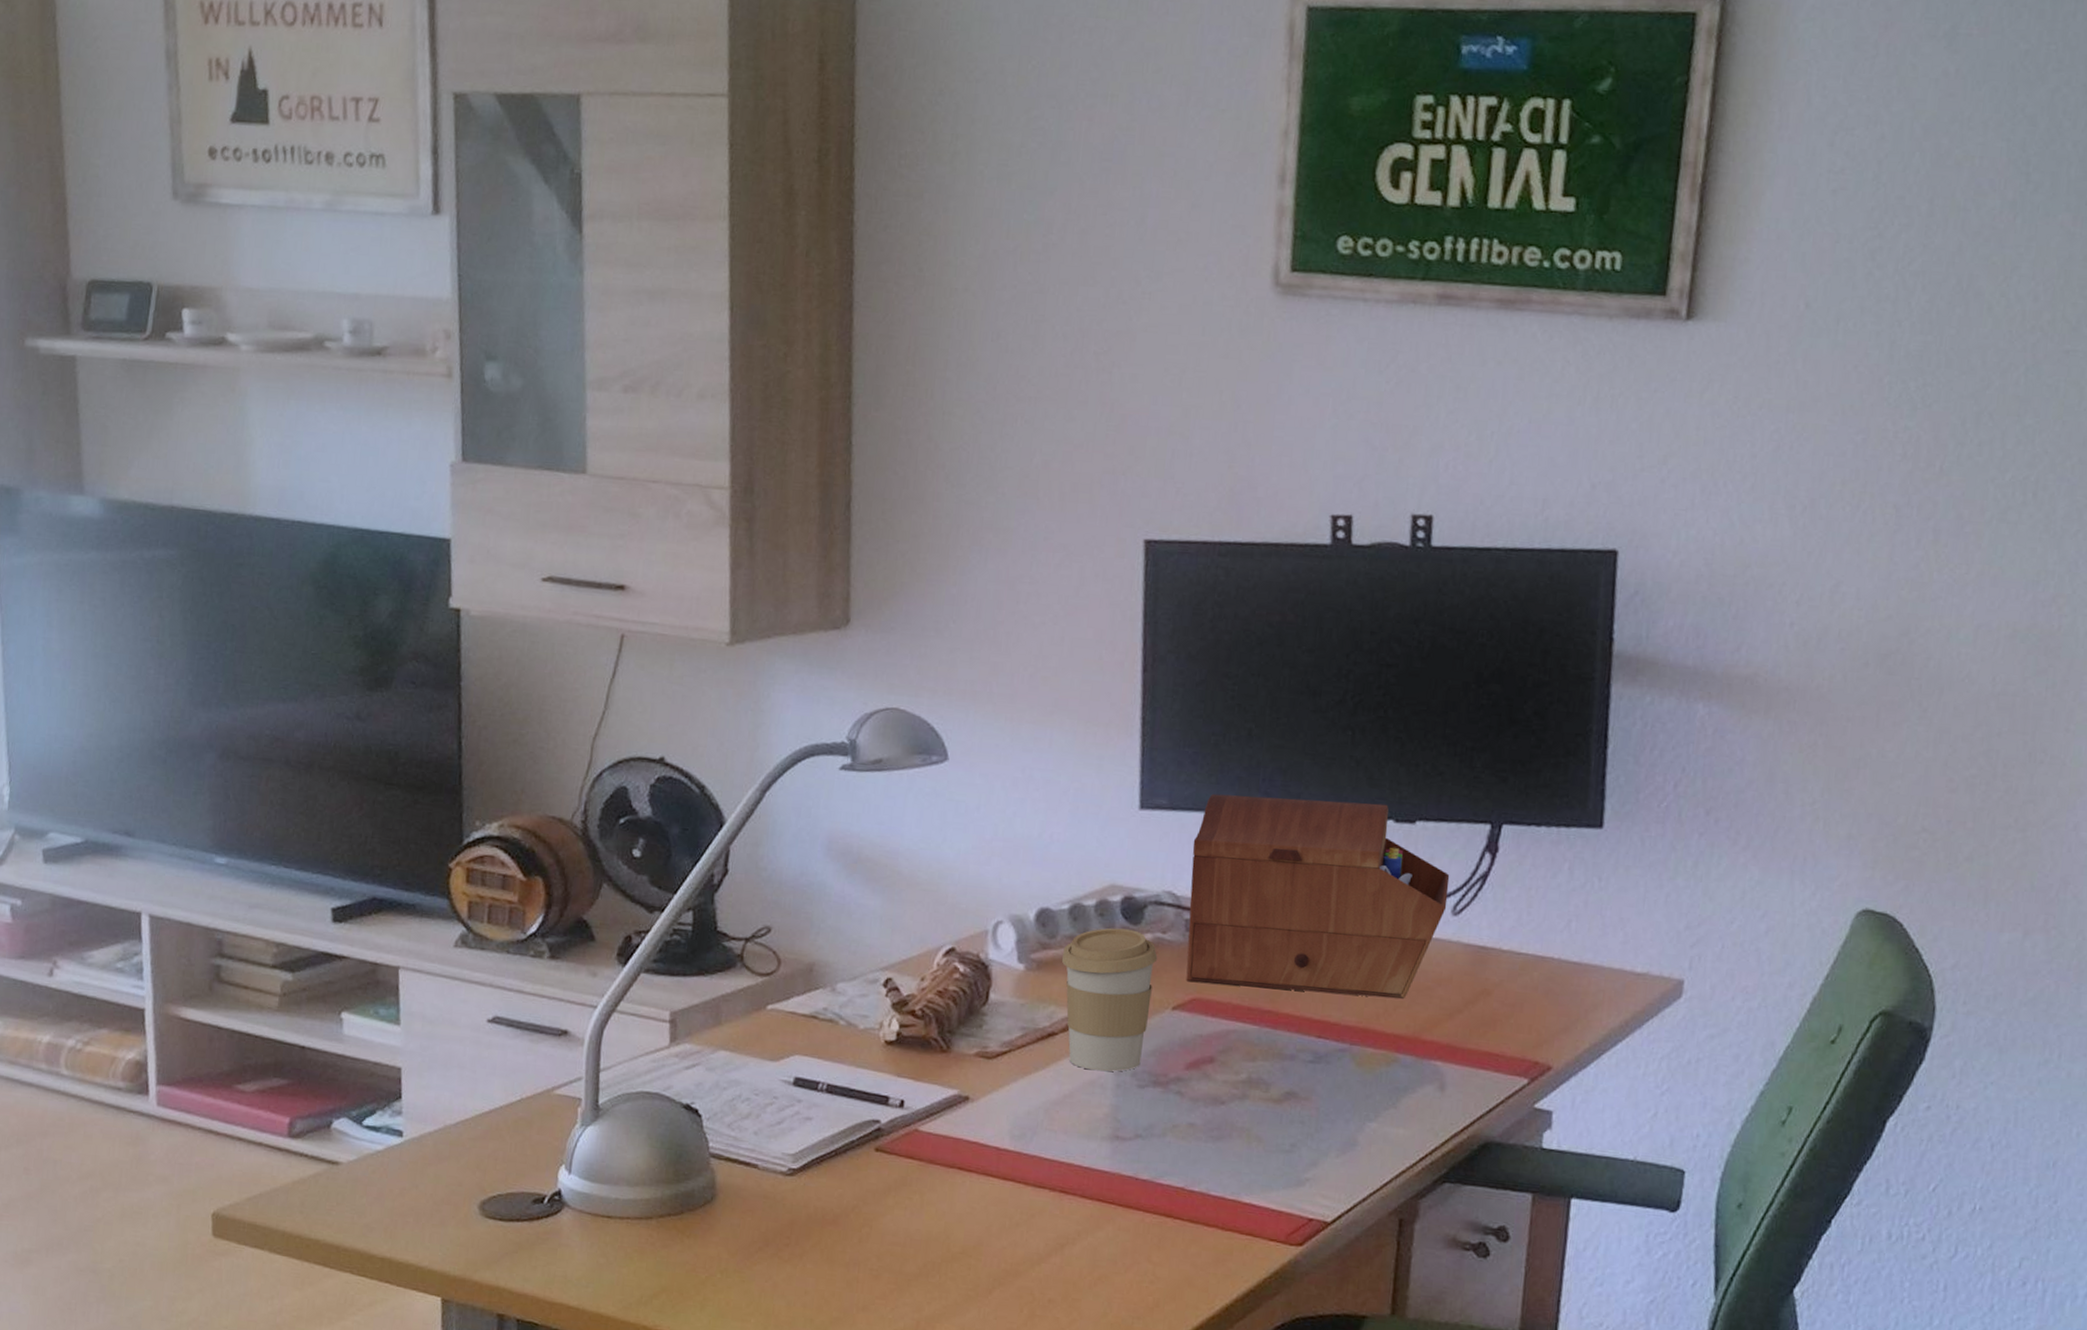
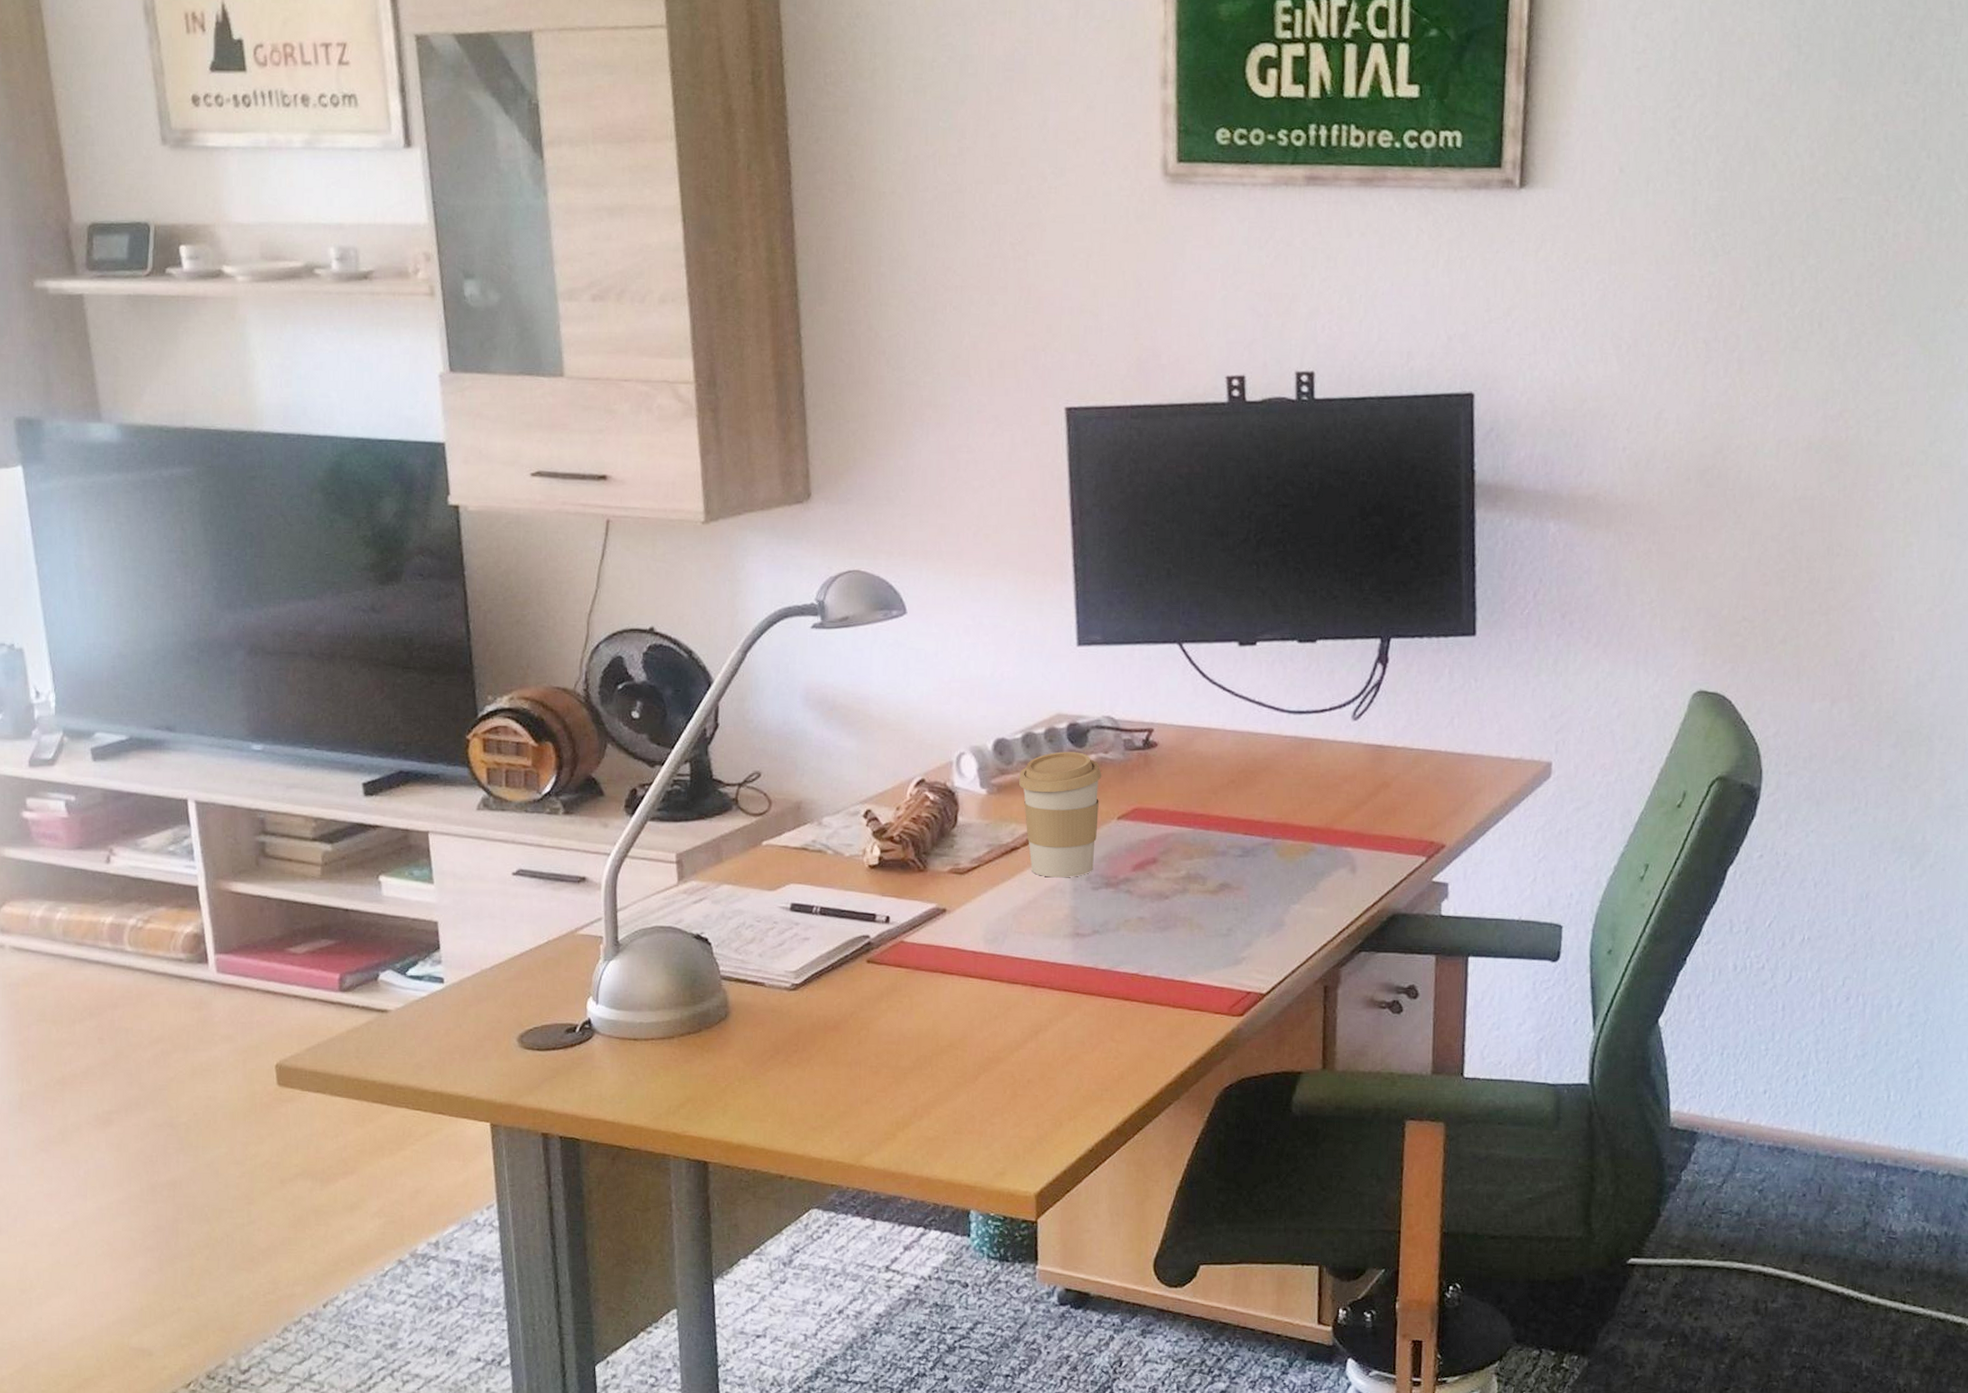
sewing box: present [1186,793,1450,999] -> none [1126,627,1349,796]

